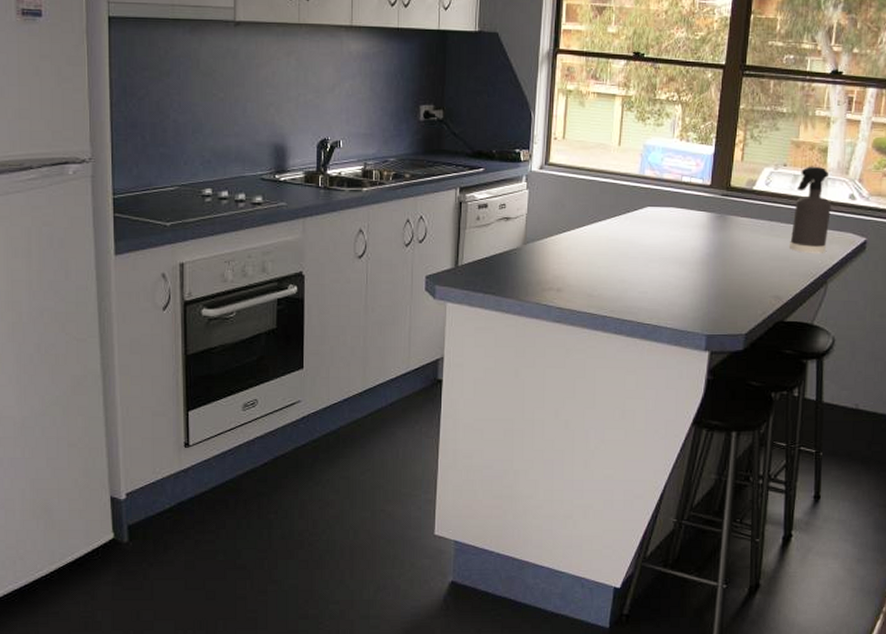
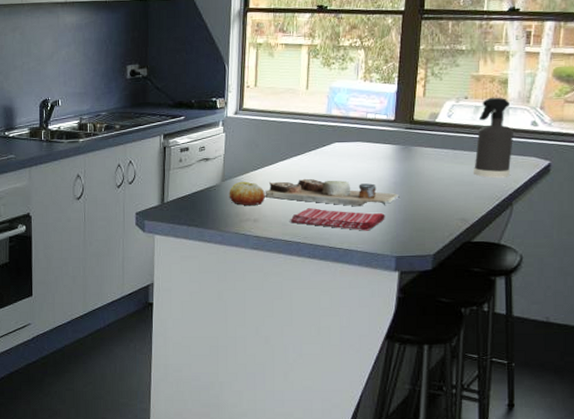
fruit: none [530,245,570,273] -> present [229,181,265,205]
cutting board: none [570,245,713,279] -> present [265,178,400,207]
dish towel: none [596,278,697,306] -> present [290,208,385,231]

